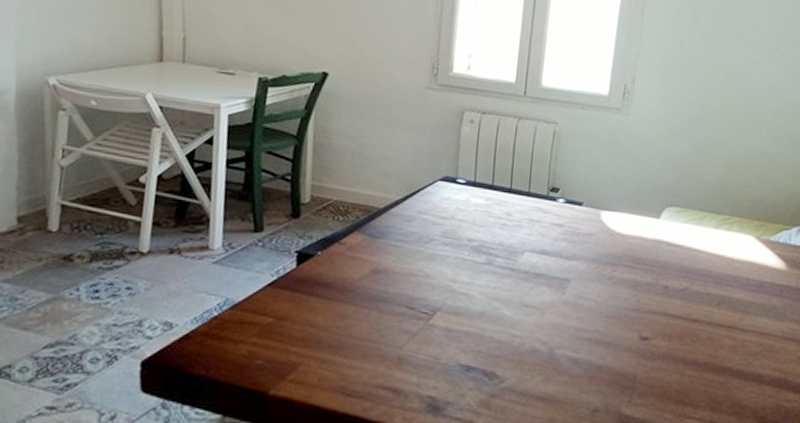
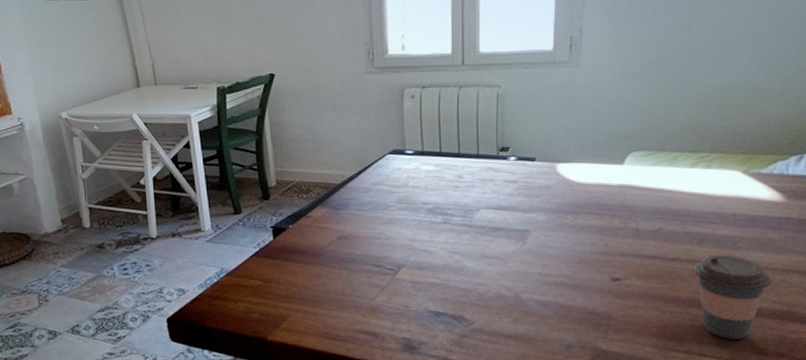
coffee cup: none [710,318,773,407] -> present [693,254,772,339]

